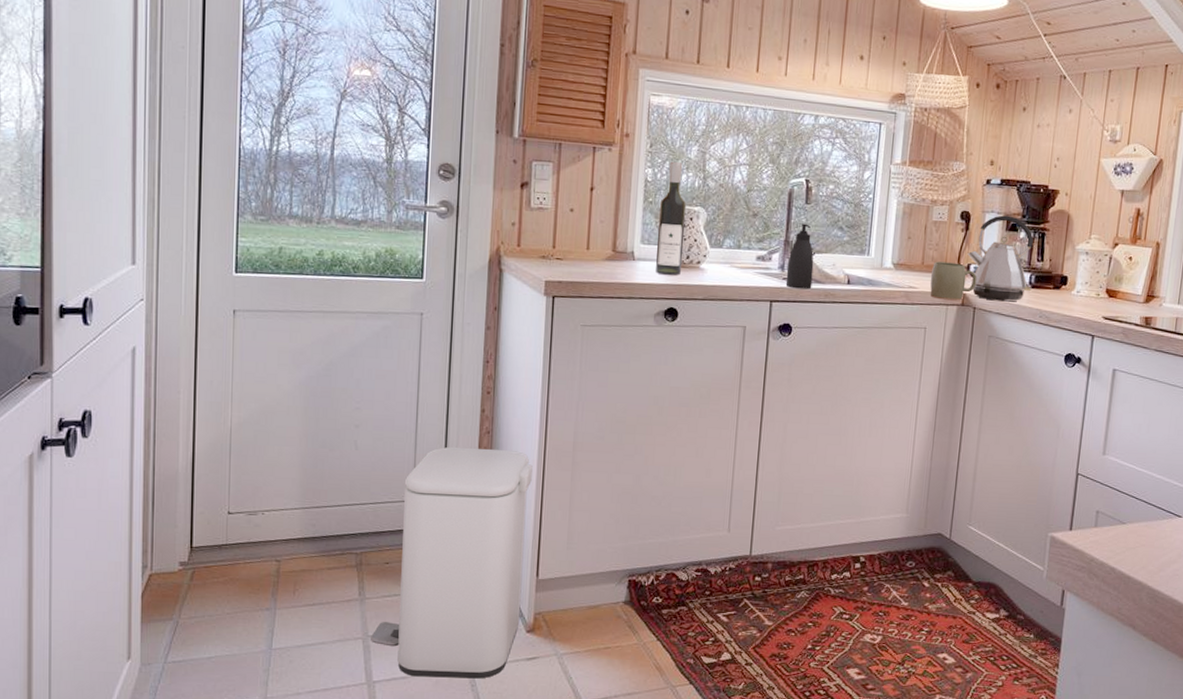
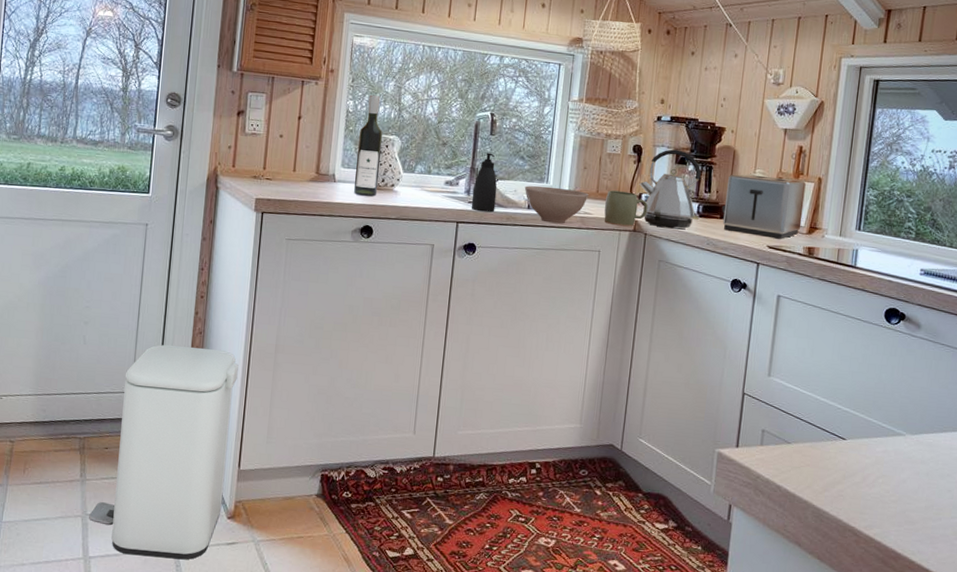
bowl: none [843,258,914,300] -> present [524,185,589,224]
toaster: none [1055,240,1144,310] -> present [721,174,806,240]

